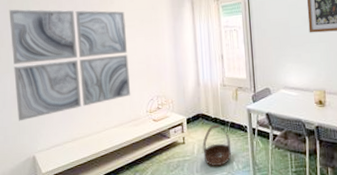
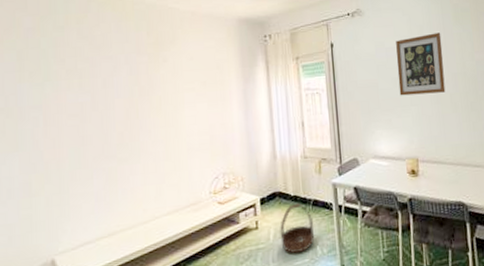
wall art: present [9,9,131,121] -> none [18,68,190,215]

